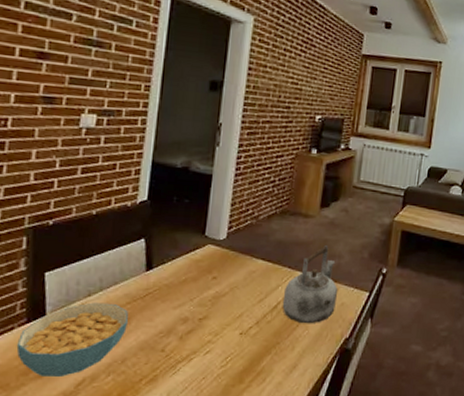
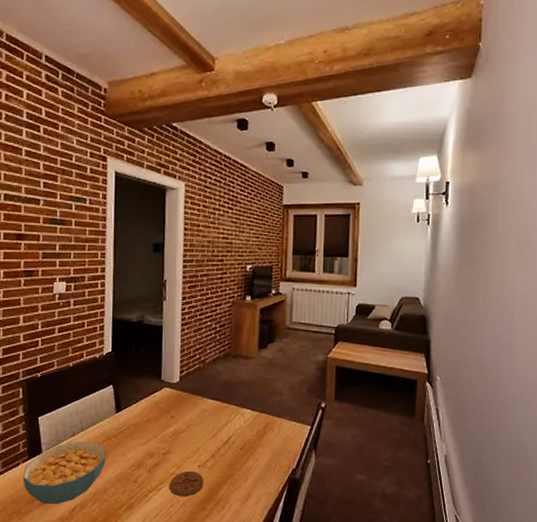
coaster: none [203,338,245,368] -> present [170,470,204,497]
kettle: present [282,244,339,324] -> none [233,383,282,457]

